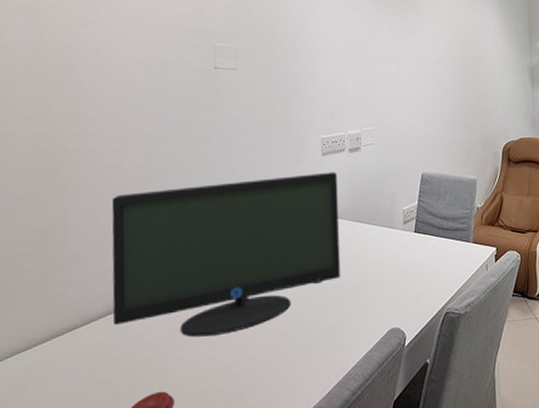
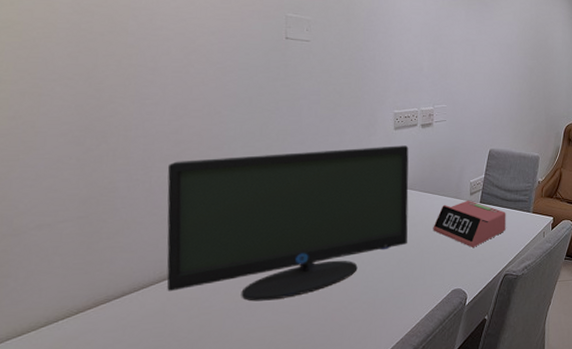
alarm clock: none [366,229,444,282] -> present [433,200,506,247]

